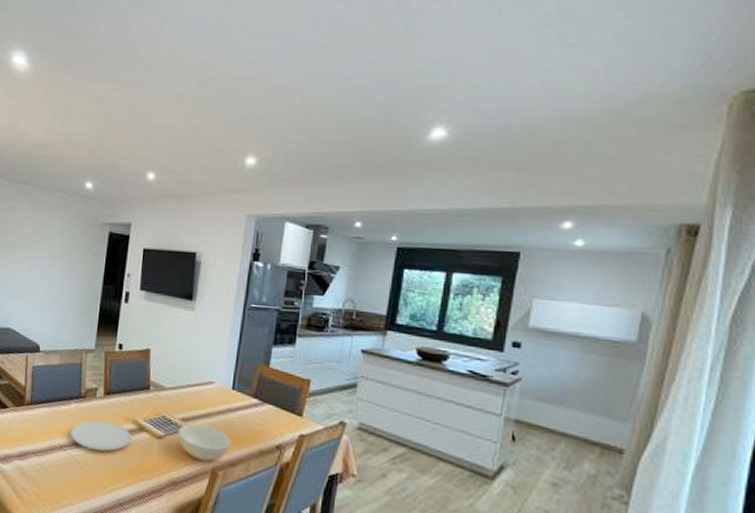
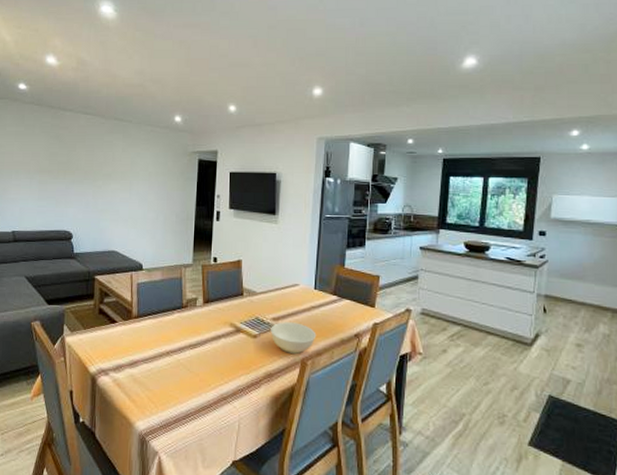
plate: present [70,420,132,452] -> none [175,326,230,353]

